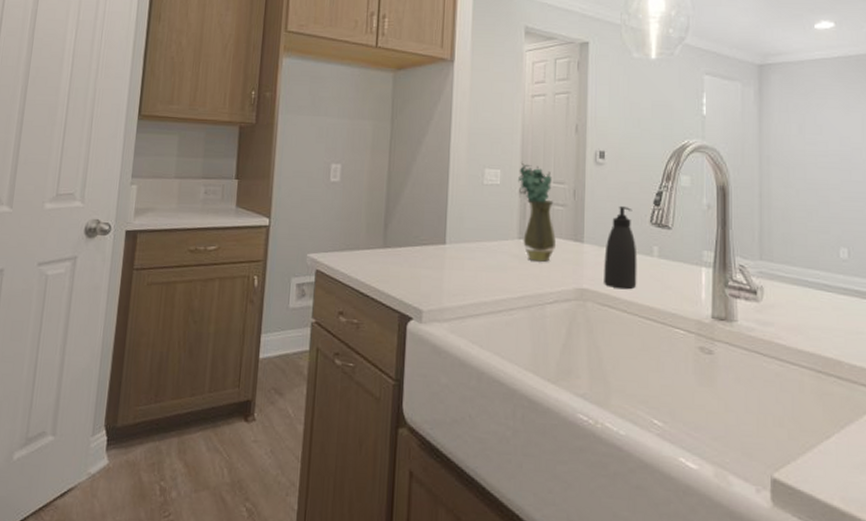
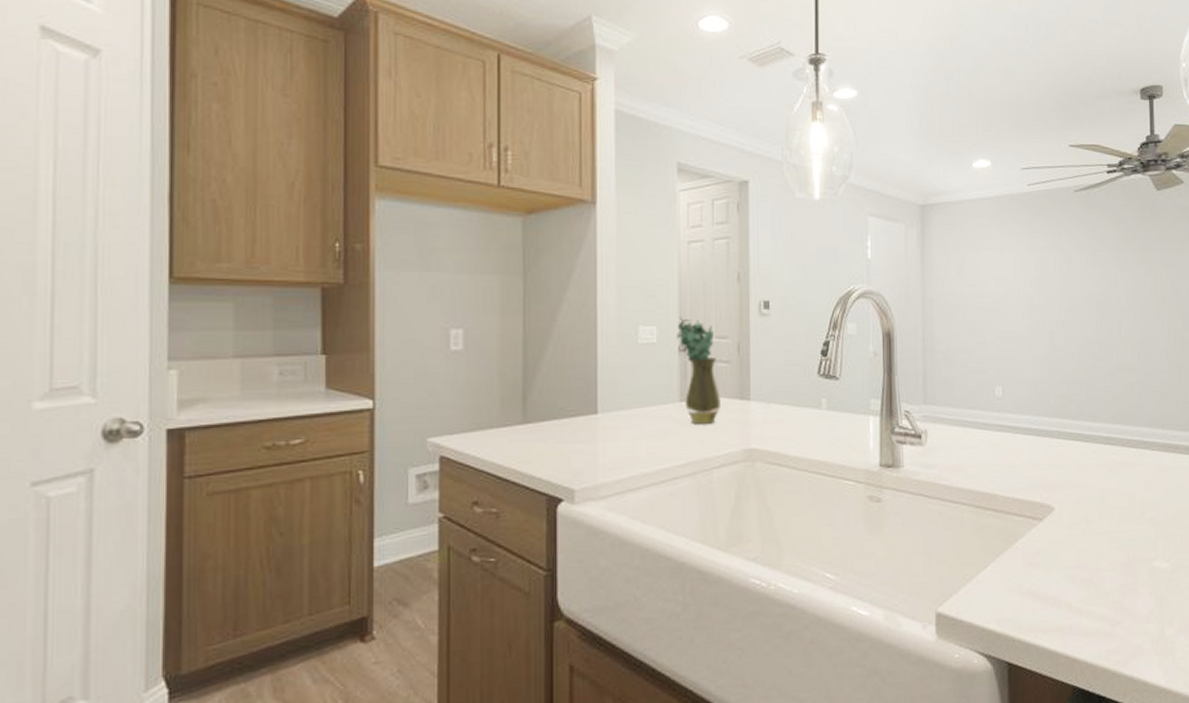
soap dispenser: present [604,205,637,289] -> none [772,358,806,445]

